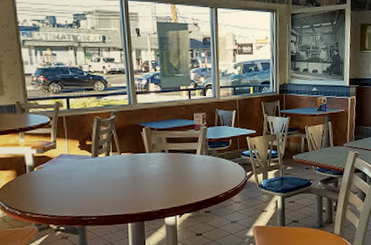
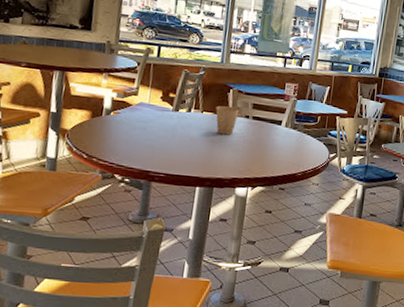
paper cup: none [132,143,155,172] -> present [215,105,240,136]

